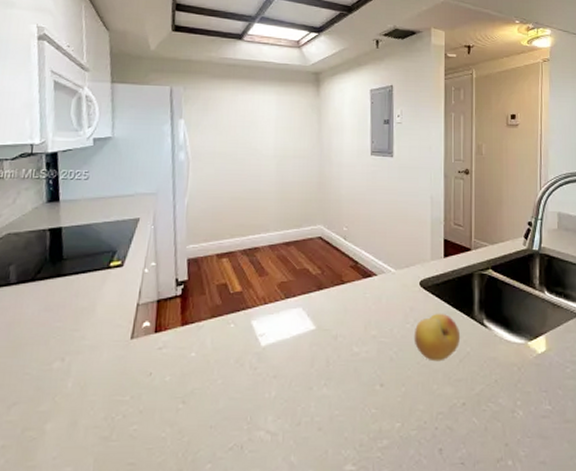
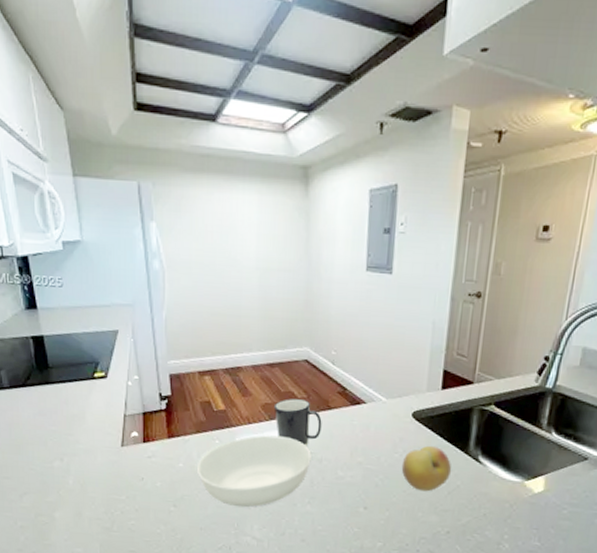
bowl: none [209,315,327,397] -> present [196,435,312,508]
mug: none [289,276,336,323] -> present [273,399,322,446]

